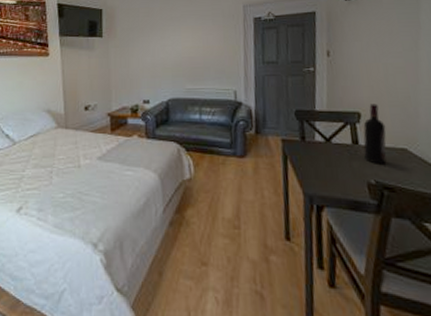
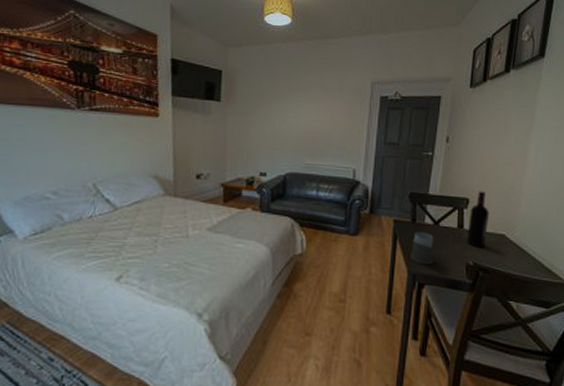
mug: none [304,149,330,186] -> present [410,231,435,265]

